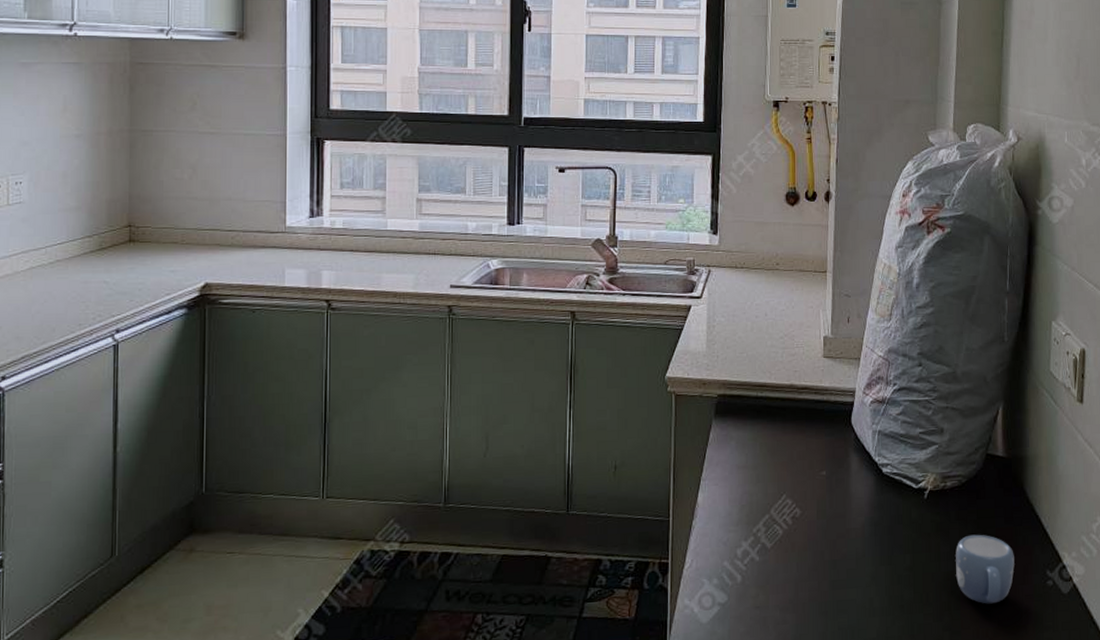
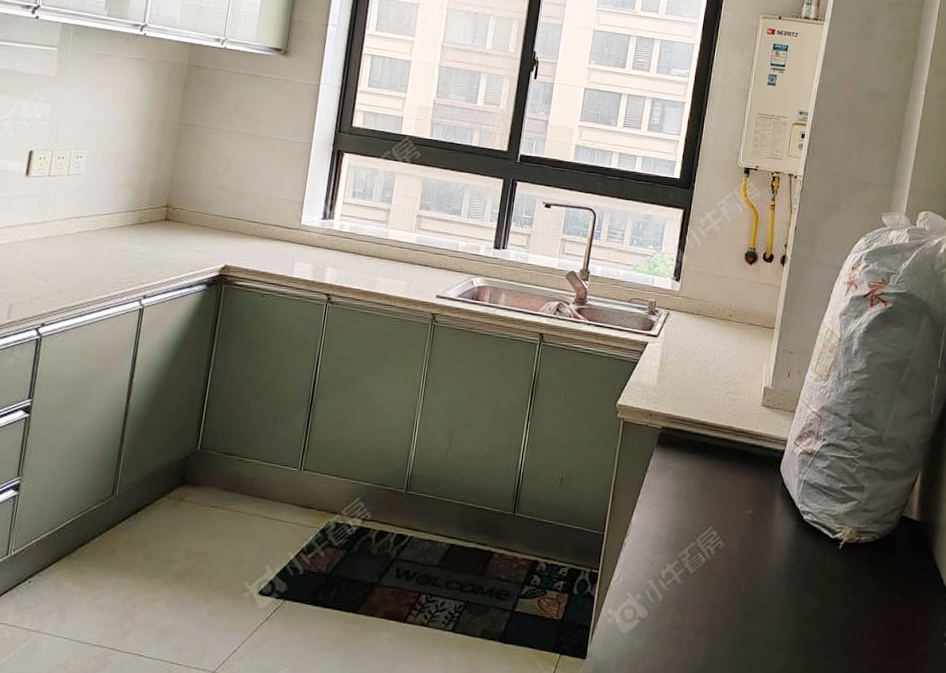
mug: present [956,534,1015,604] -> none [860,589,916,656]

